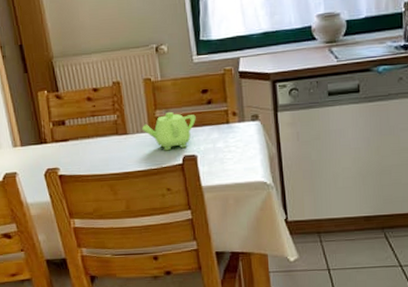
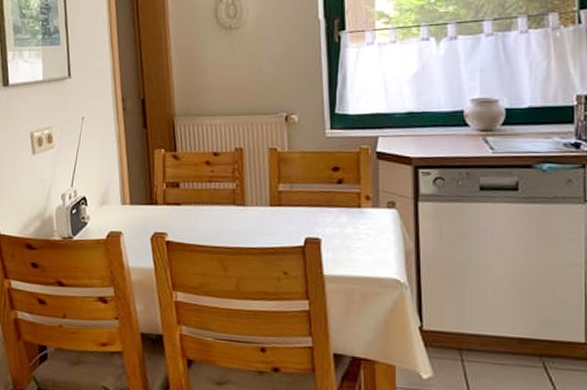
teapot: present [141,112,196,151] -> none [261,187,323,230]

